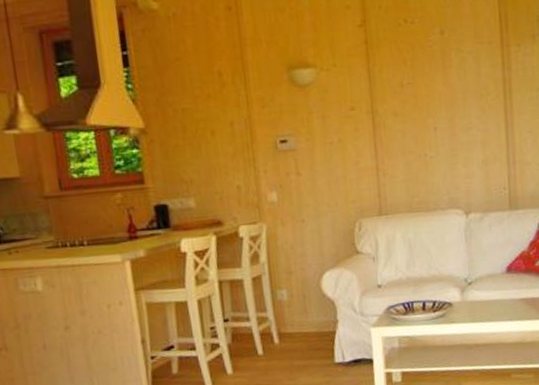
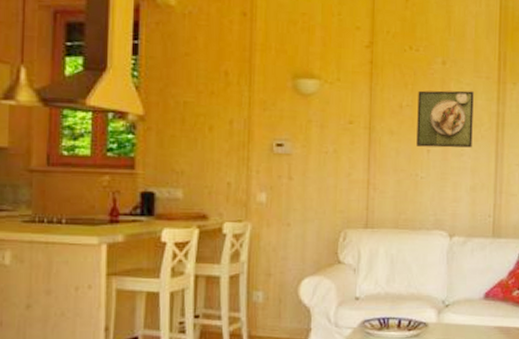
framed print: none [418,59,480,125] -> present [416,90,474,148]

